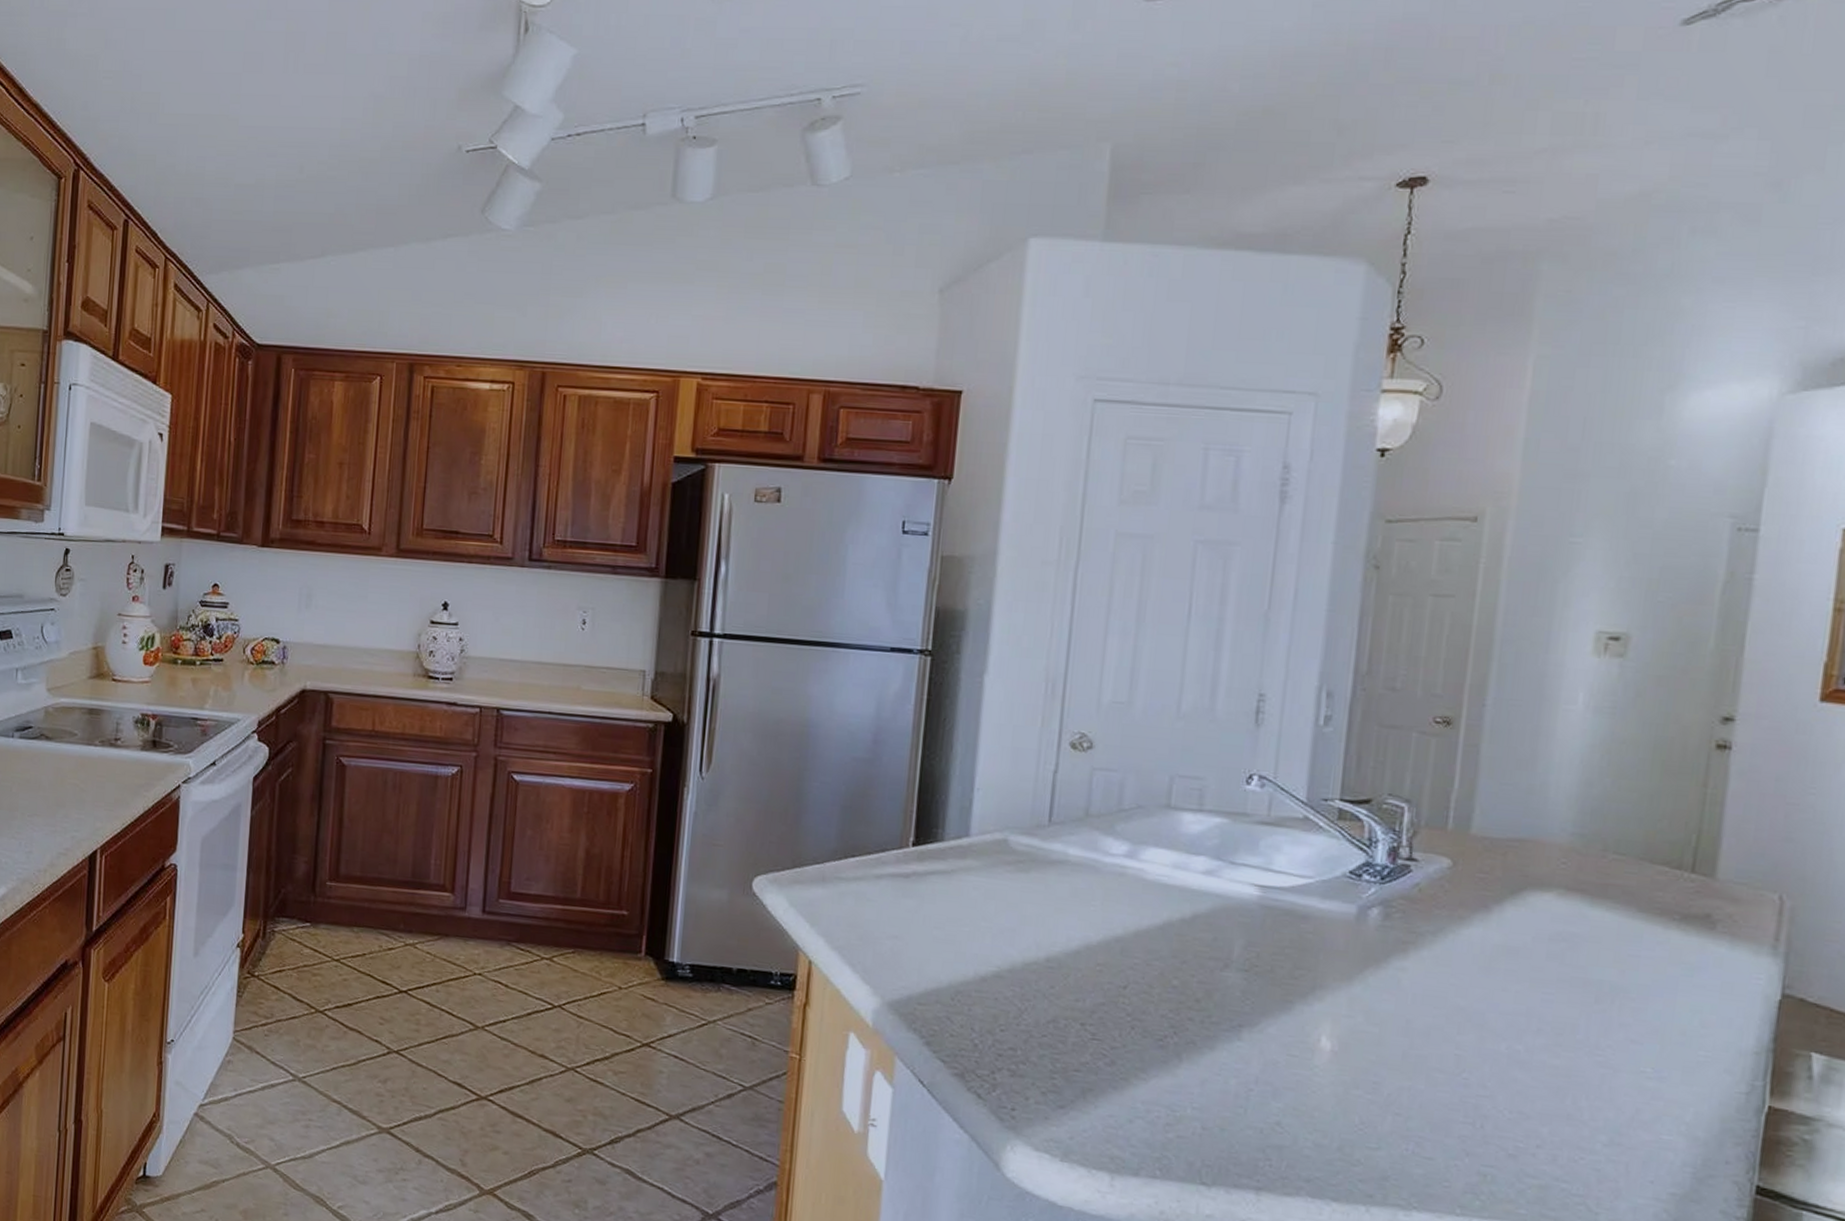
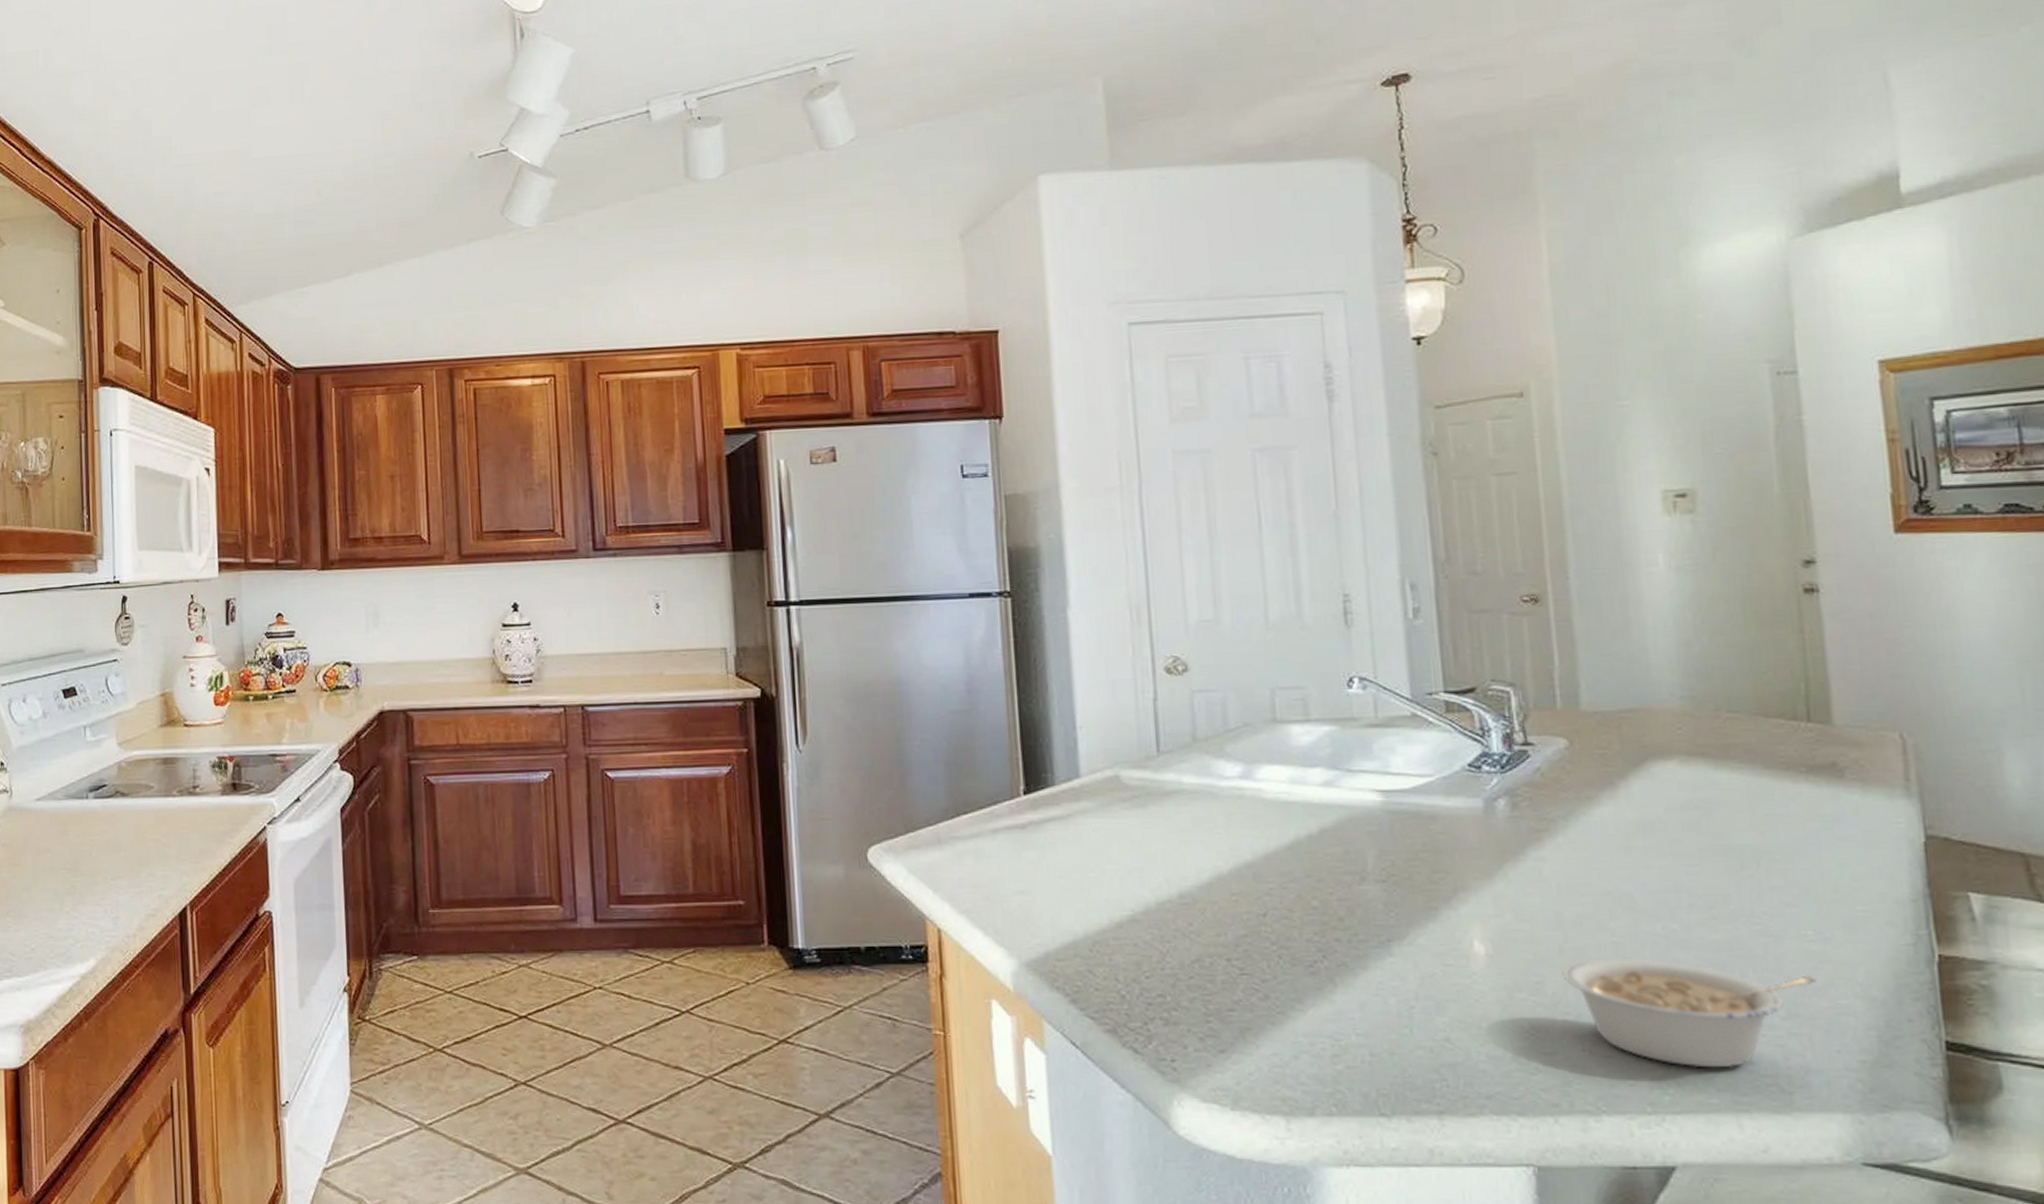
legume: none [1401,1067,1645,1184] -> present [1562,958,1817,1068]

